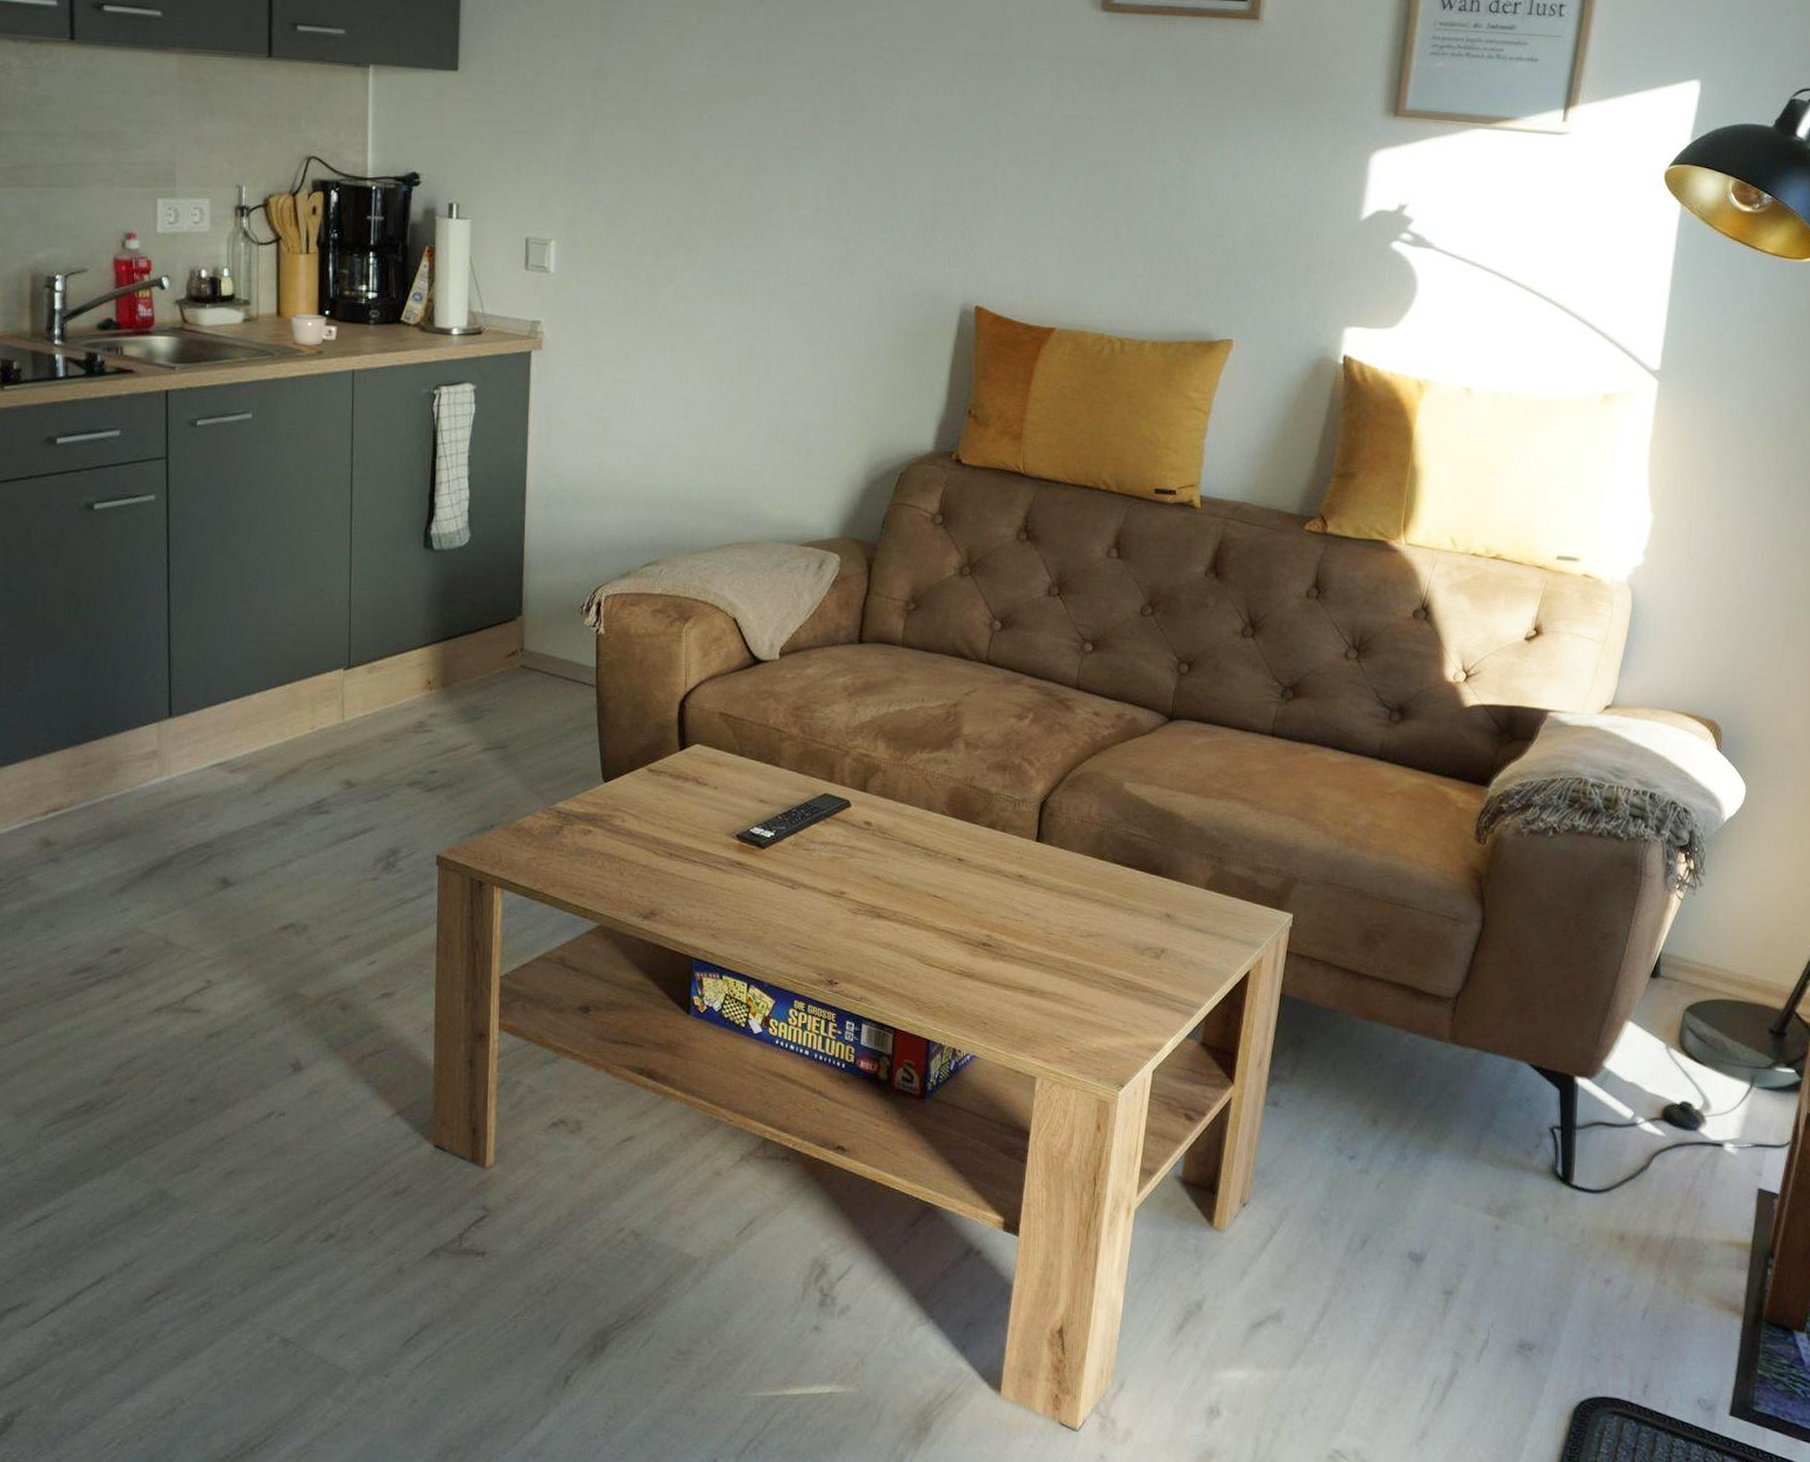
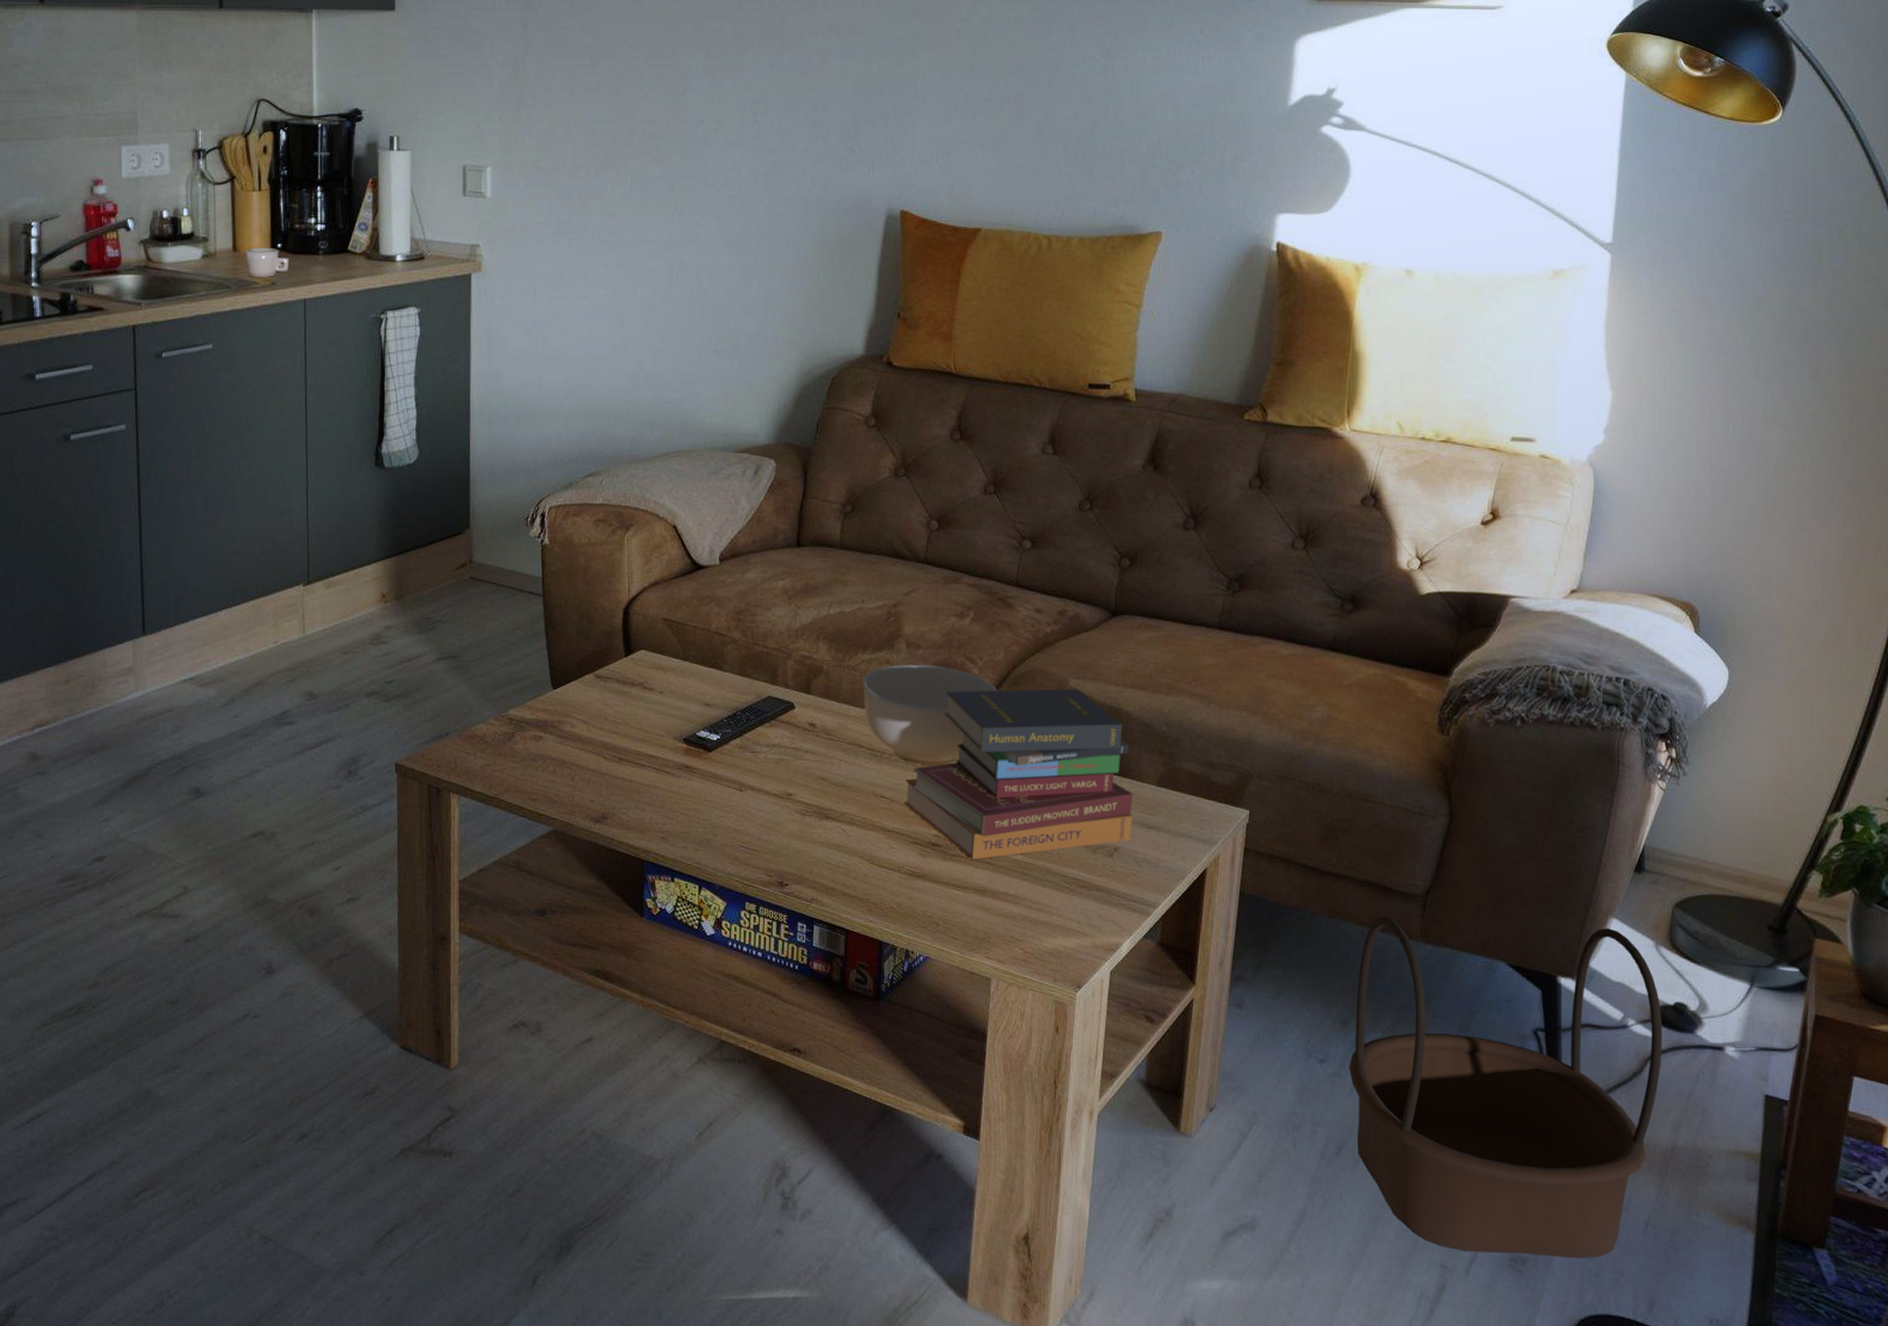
bowl: none [919,764,1054,866] -> present [862,664,998,766]
books: none [957,791,1182,960] -> present [904,688,1133,860]
basket: none [1377,1018,1669,1345] -> present [1349,916,1662,1259]

